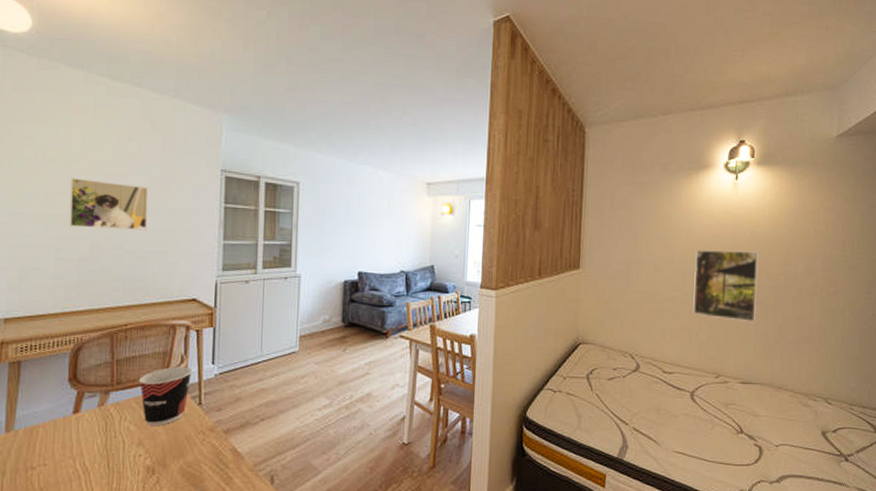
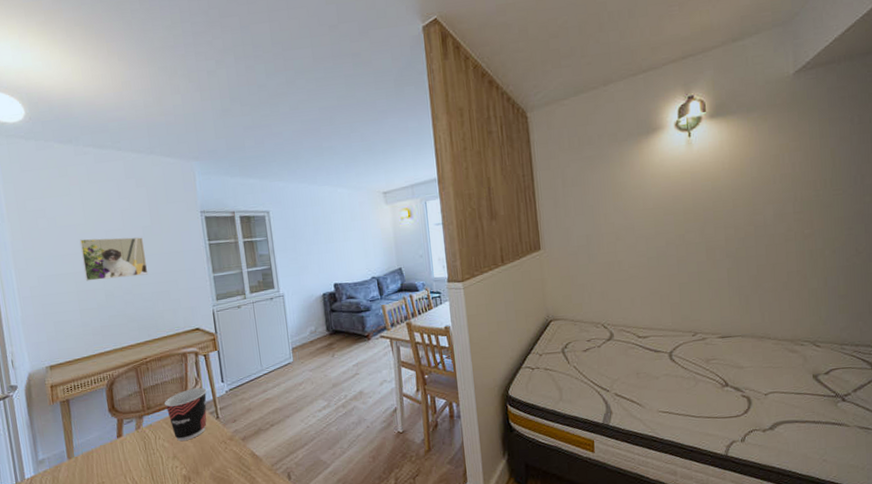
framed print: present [693,249,759,321] -> none [655,205,727,278]

